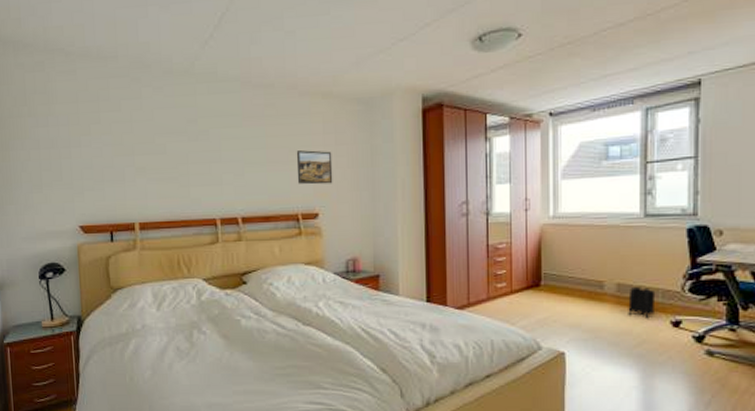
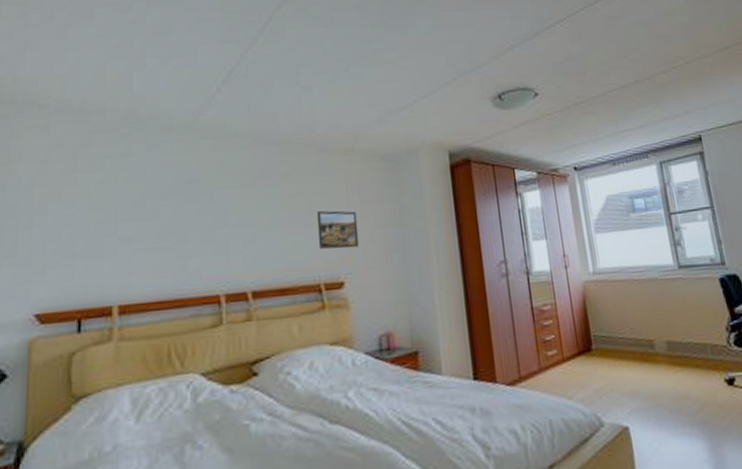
backpack: present [628,286,656,319] -> none [679,342,708,379]

